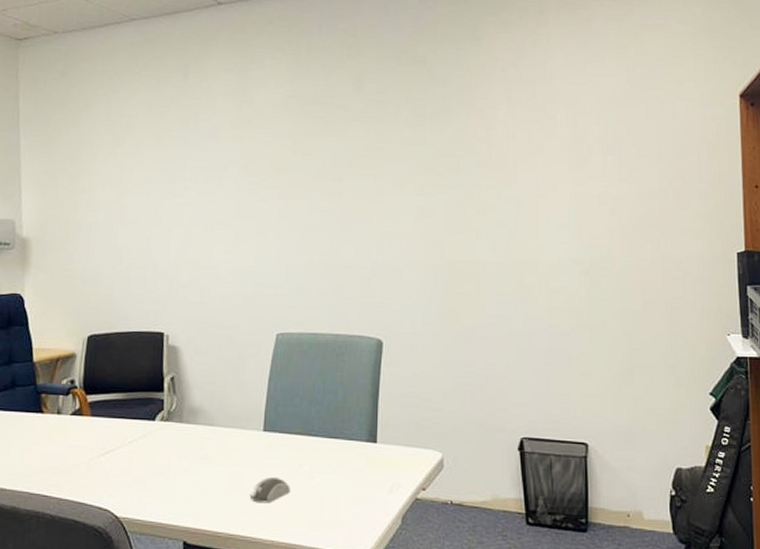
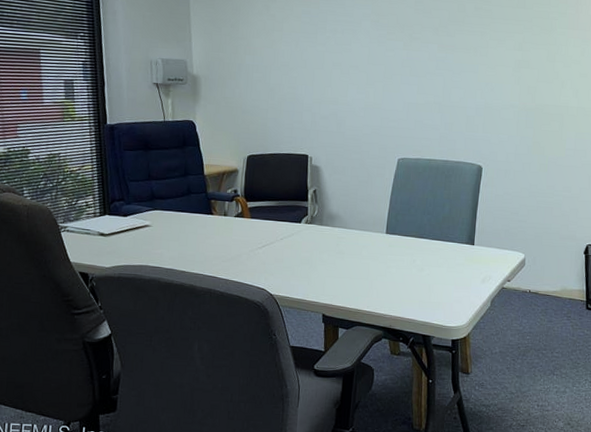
computer mouse: present [249,477,290,504] -> none [374,268,406,288]

